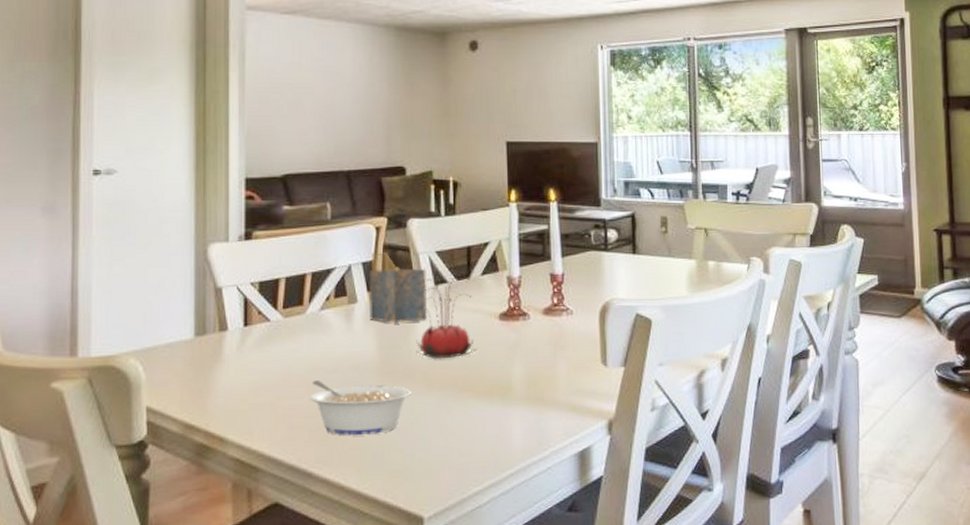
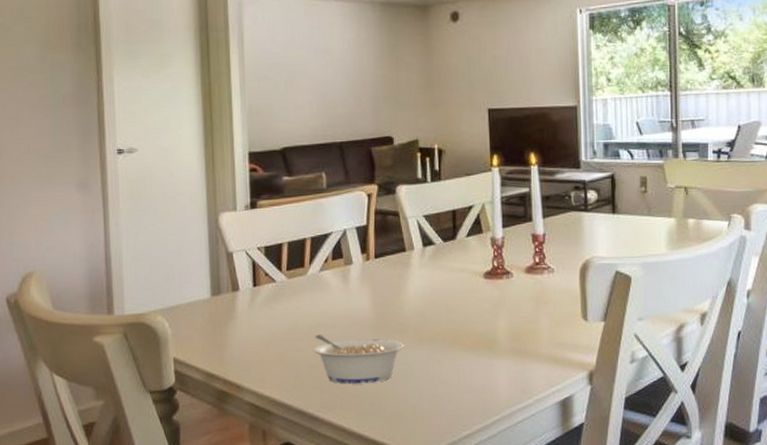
napkin holder: present [369,252,428,323] -> none [363,217,418,282]
flower: present [414,275,477,359] -> none [405,237,464,315]

